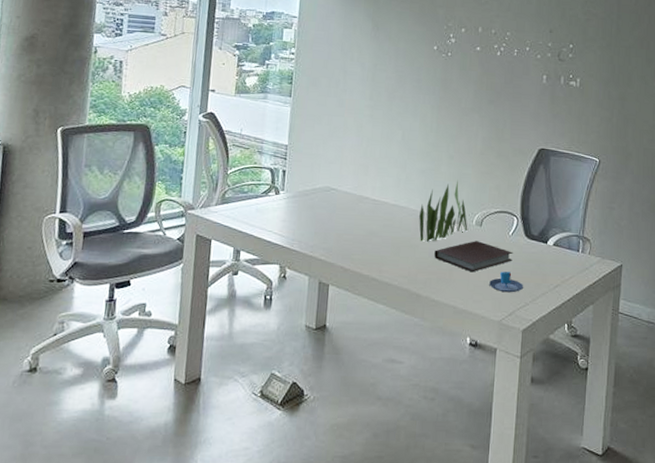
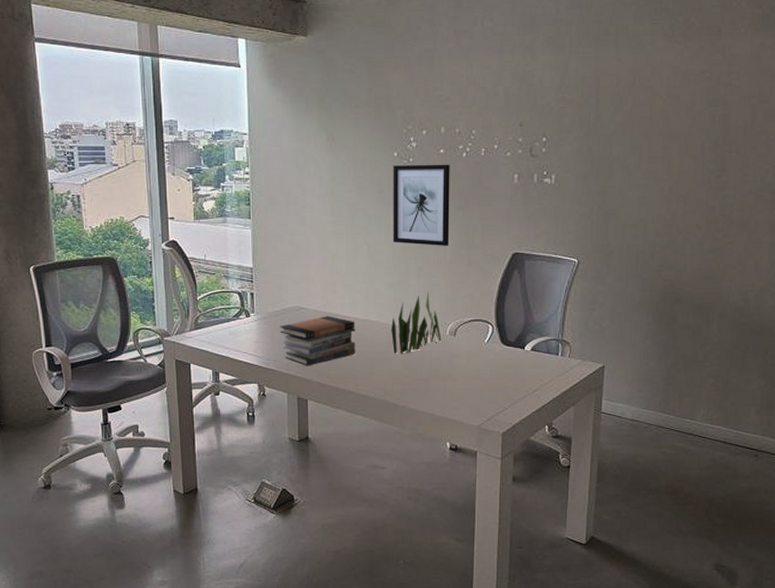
book stack: none [308,198,384,249] -> present [280,316,355,366]
wall art: none [427,58,485,137] -> present [393,164,450,246]
notebook: present [434,241,513,273] -> none [409,350,489,381]
mug: present [489,271,524,293] -> none [466,379,502,399]

